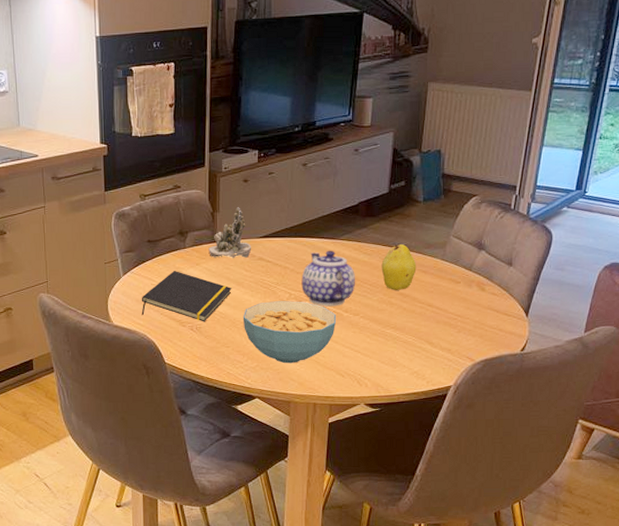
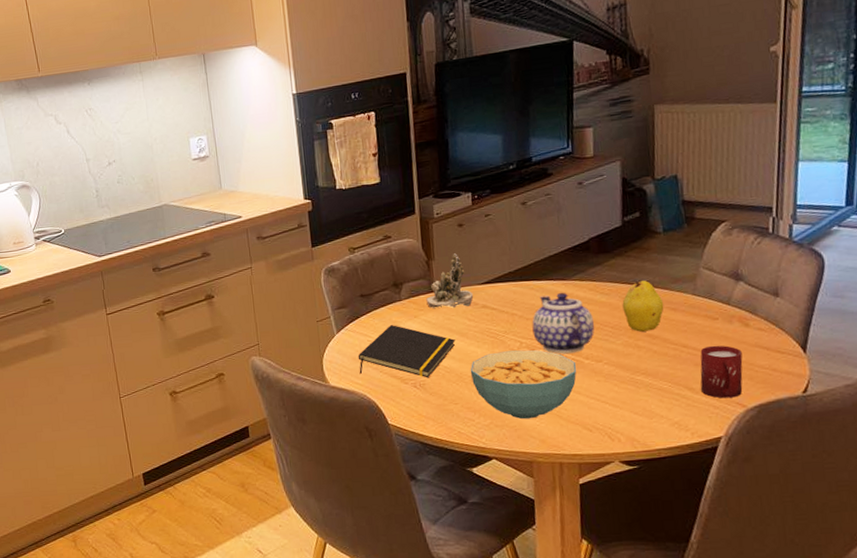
cup: none [438,306,476,353] -> present [700,345,743,399]

